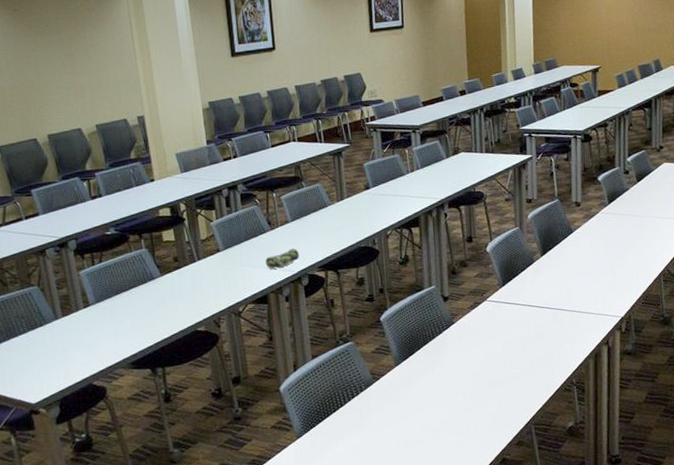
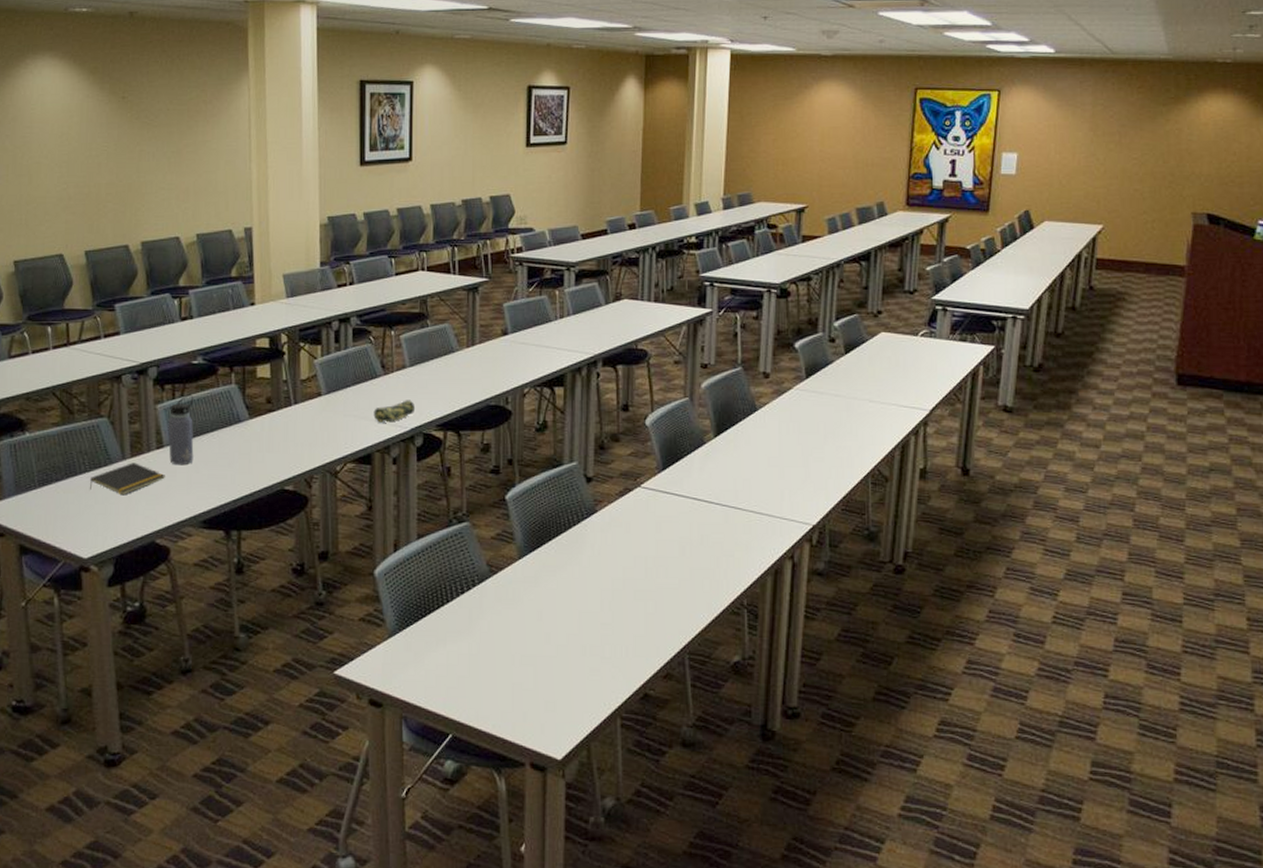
notepad: none [29,321,94,349] -> present [90,462,165,496]
water bottle: none [91,260,117,320] -> present [168,394,194,466]

